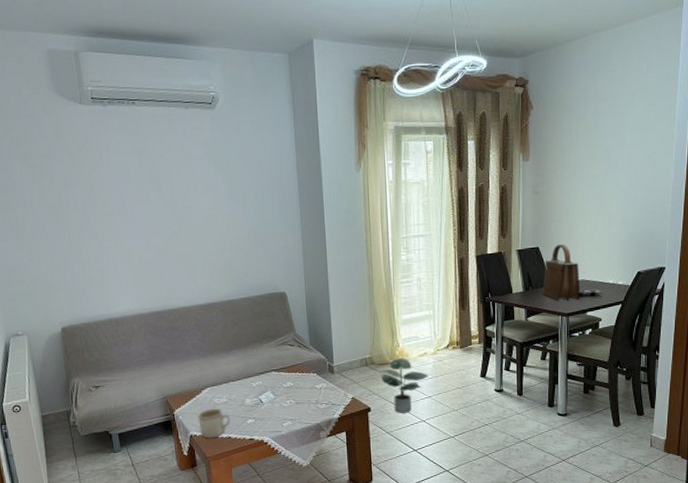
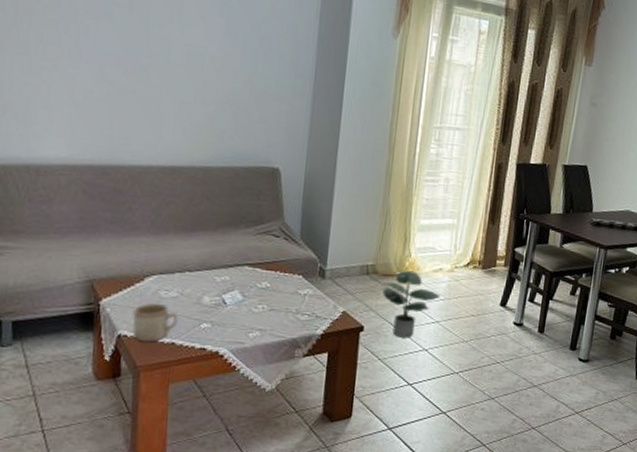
handbag: present [543,244,580,301] -> none [583,166,627,232]

